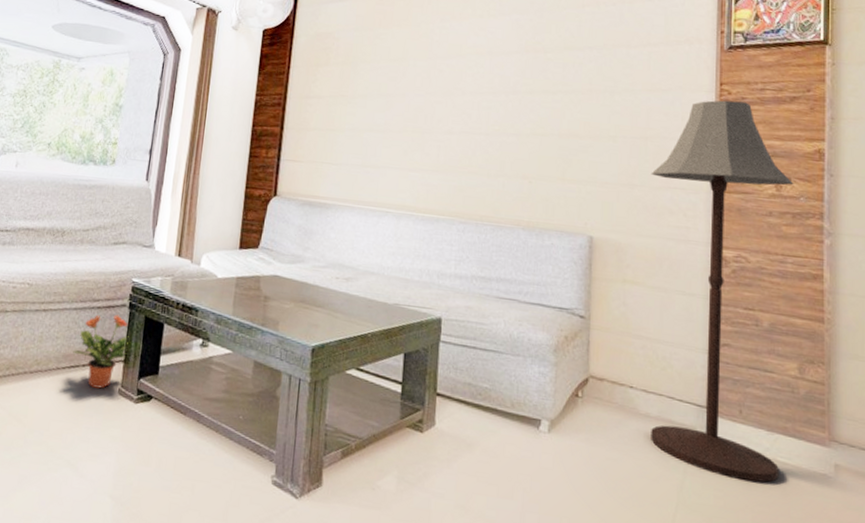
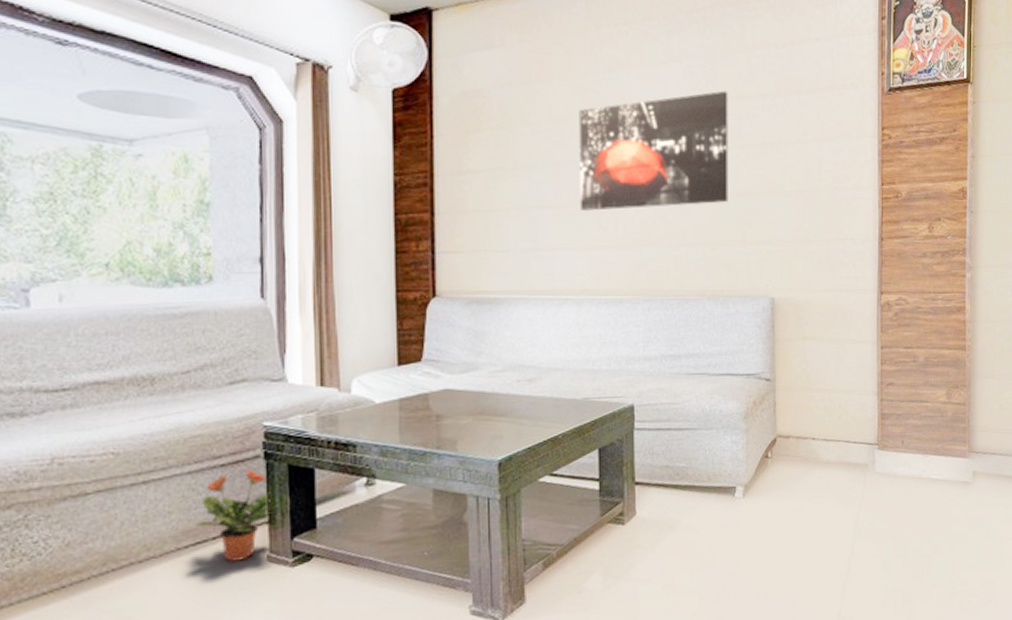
wall art: none [406,41,555,142] -> present [579,90,728,211]
floor lamp: present [651,100,794,483] -> none [824,145,943,502]

